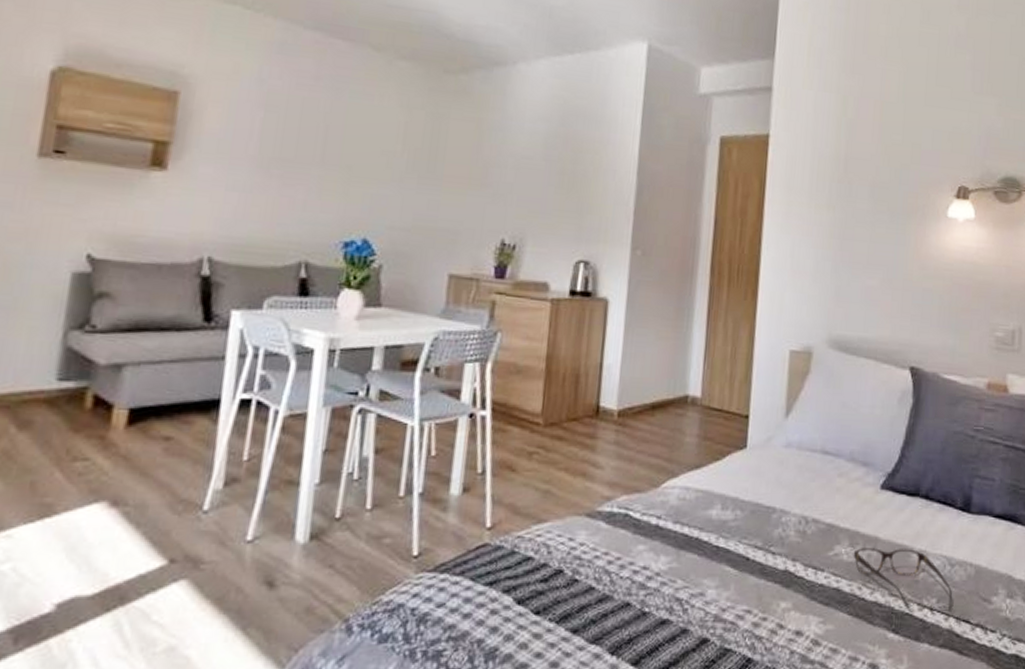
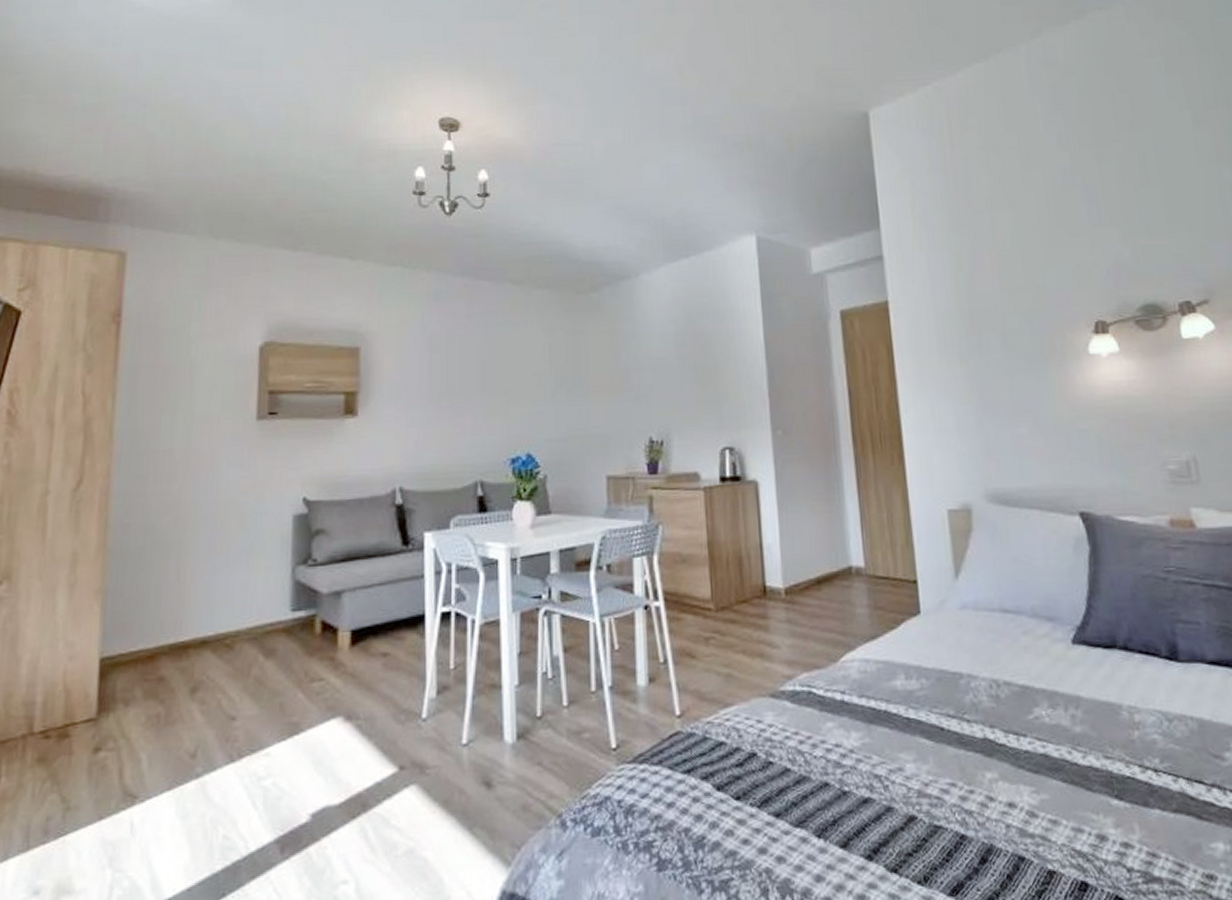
eyeglasses: present [853,548,953,611] -> none [1055,706,1180,772]

